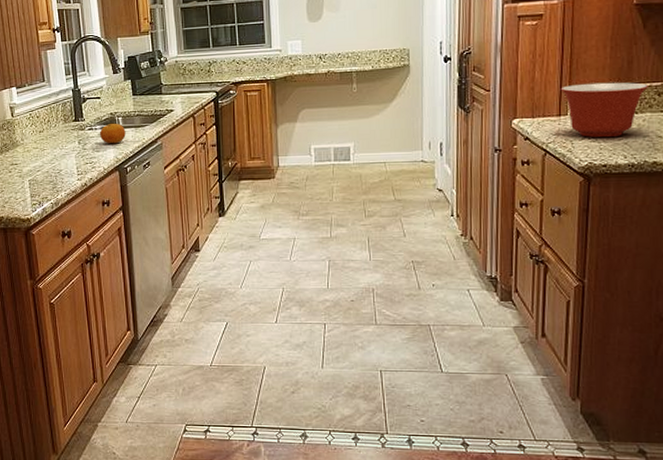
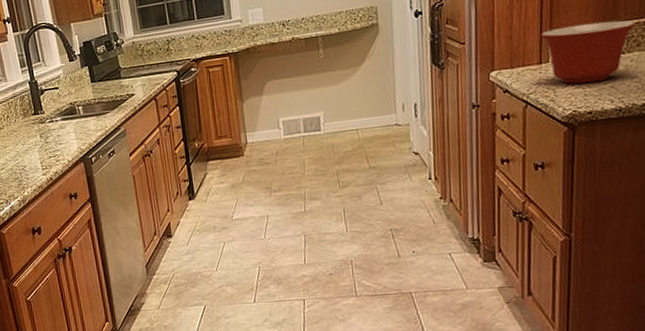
fruit: present [99,123,126,144] -> none [60,113,88,135]

